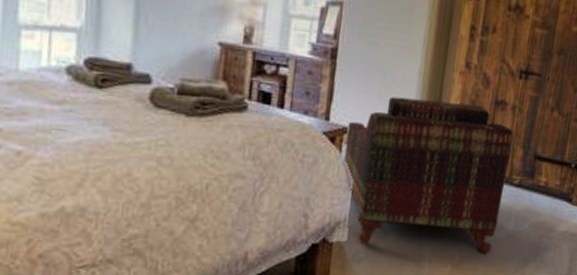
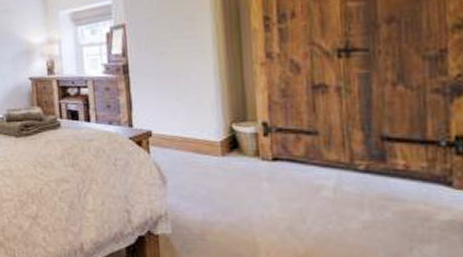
armchair: present [343,97,514,254] -> none [151,92,347,247]

